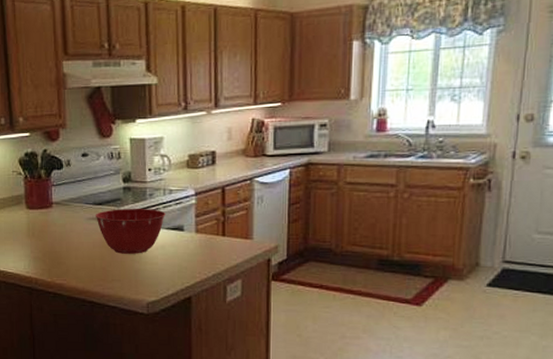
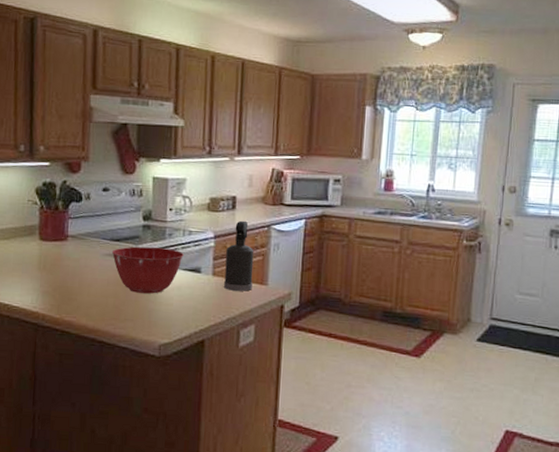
spray bottle: none [207,175,237,247] -> present [223,220,254,292]

